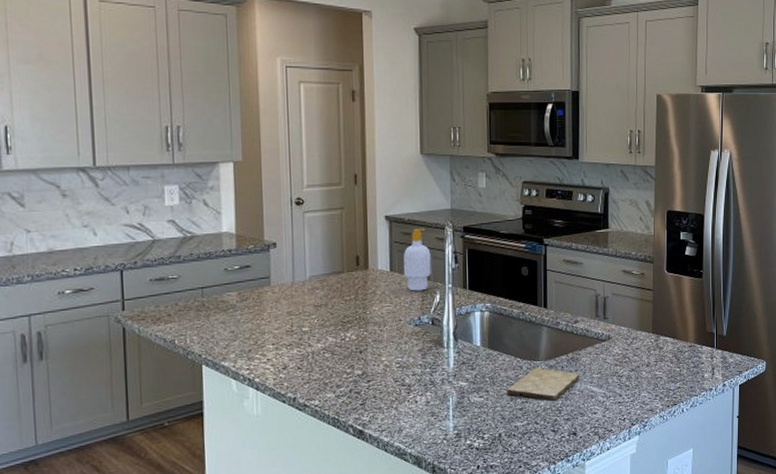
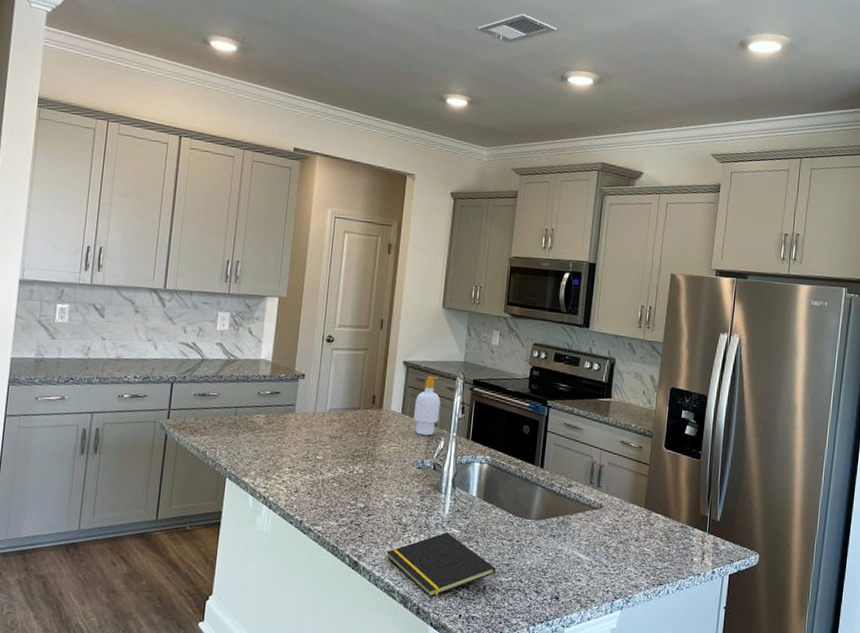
notepad: none [393,386,509,453] -> present [386,532,496,597]
cutting board: present [506,367,580,401] -> none [495,526,569,561]

